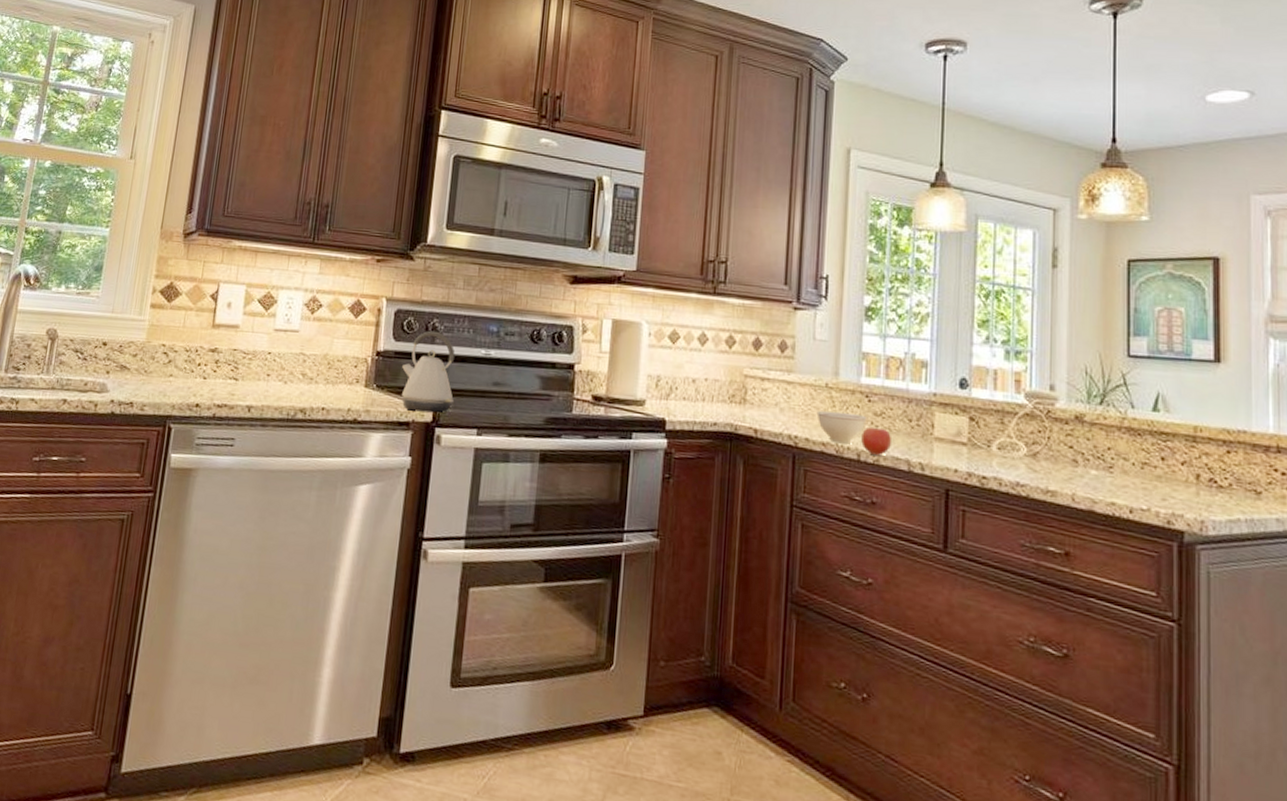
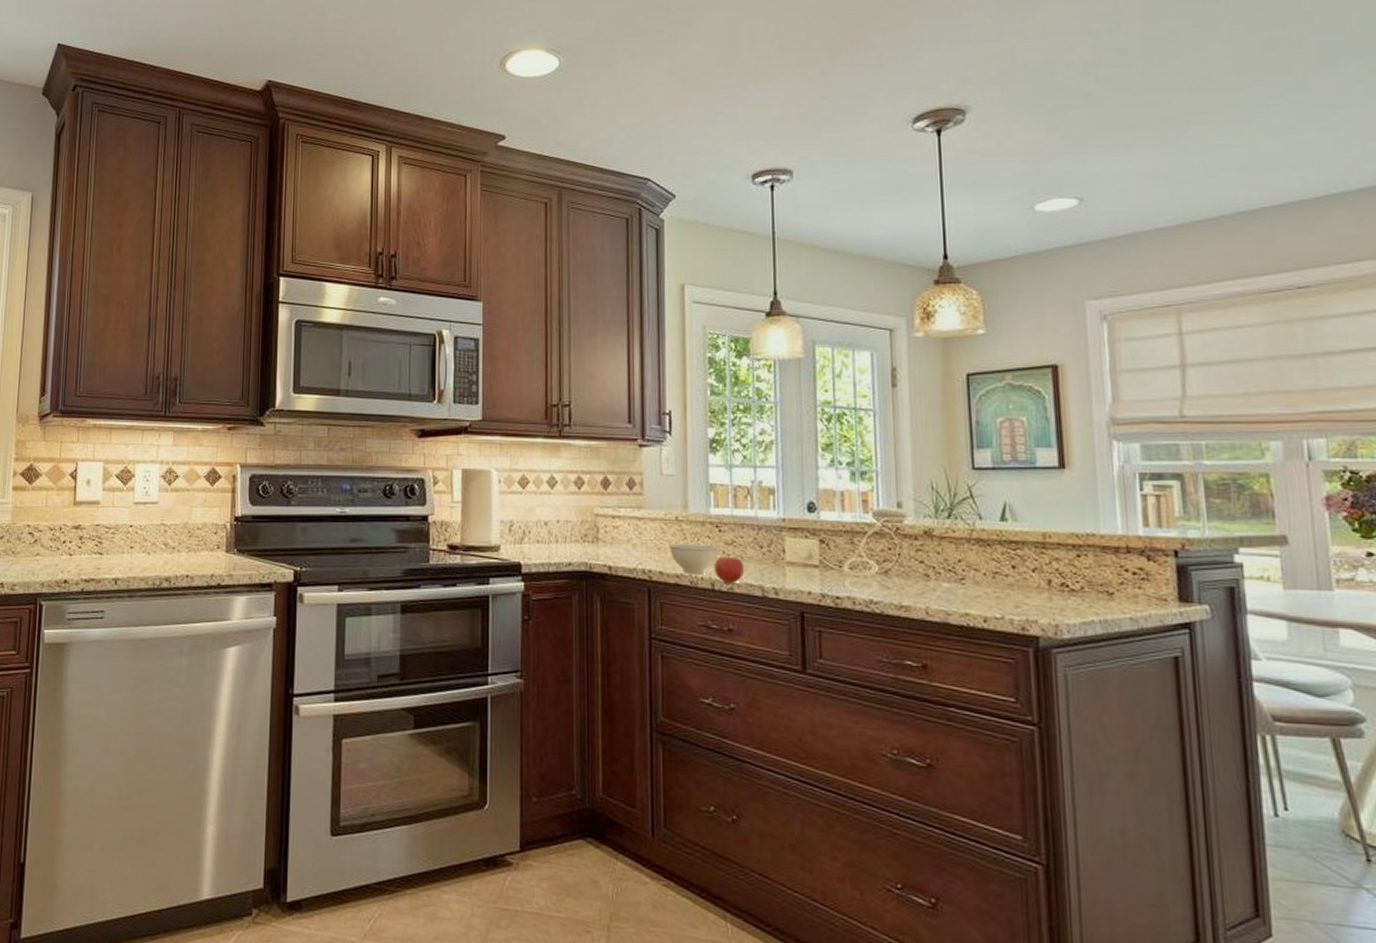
kettle: present [402,330,455,414] -> none [261,493,314,574]

